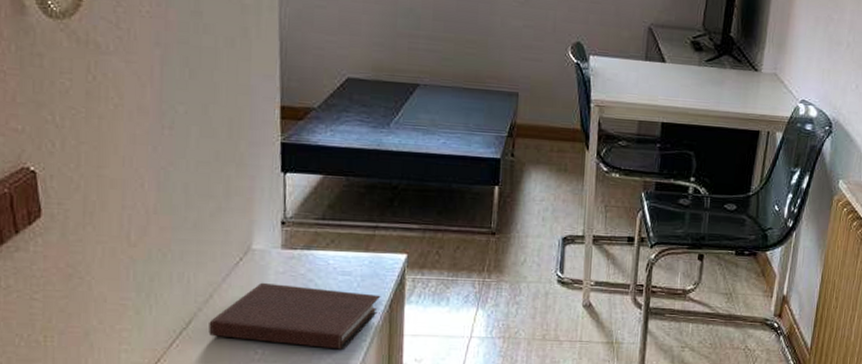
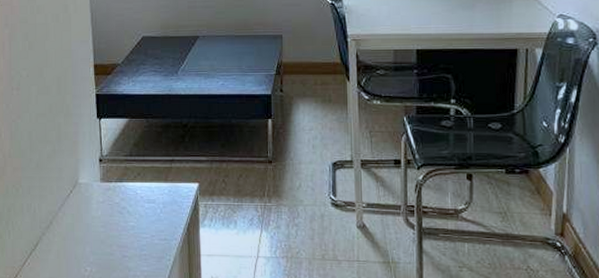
notebook: present [208,282,381,350] -> none [50,210,180,268]

